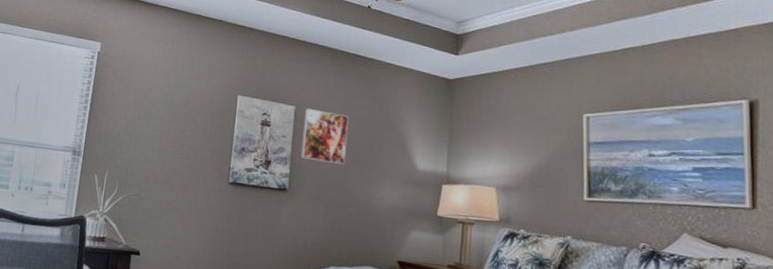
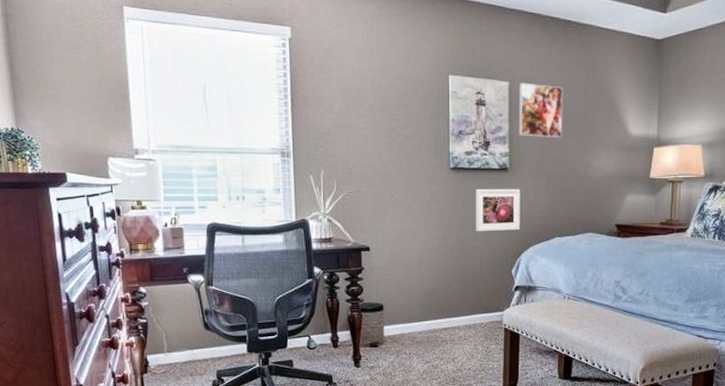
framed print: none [248,206,298,254] -> present [475,189,521,232]

